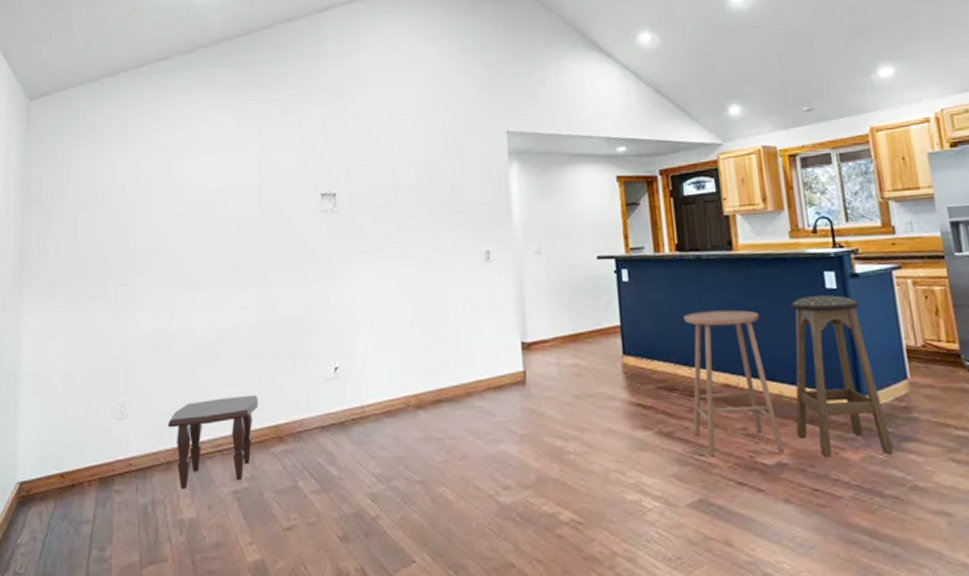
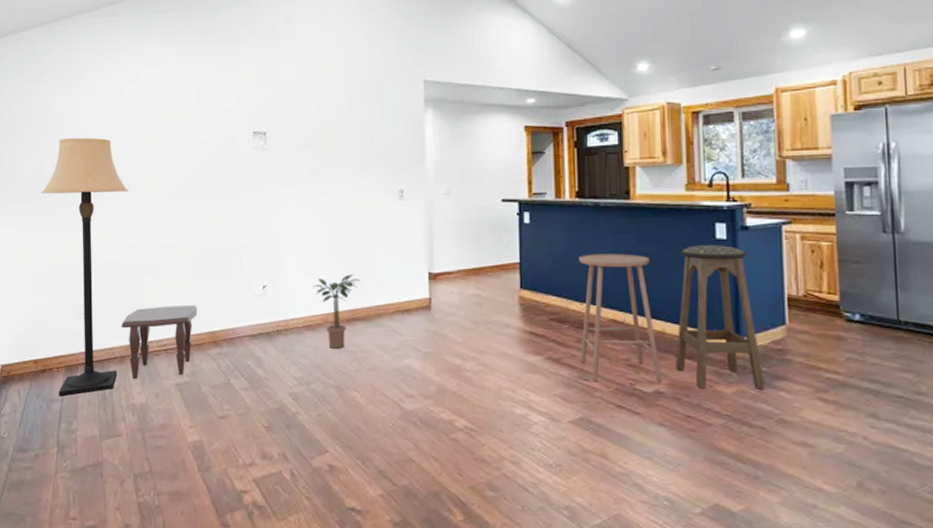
lamp: none [75,207,178,517] -> present [41,137,128,397]
potted plant: none [391,349,446,437] -> present [312,274,361,349]

